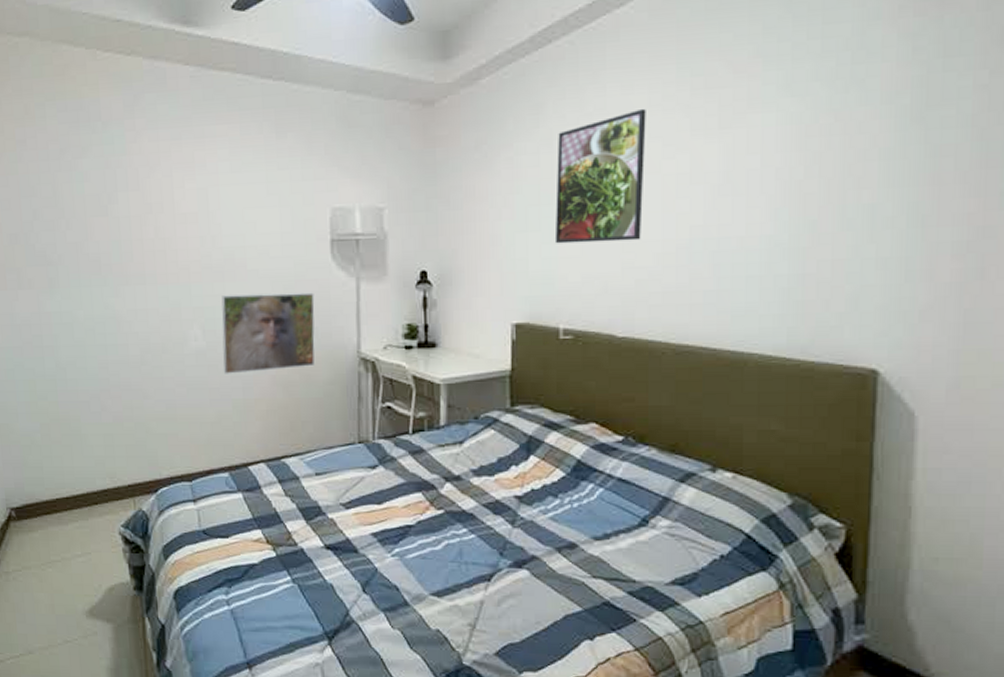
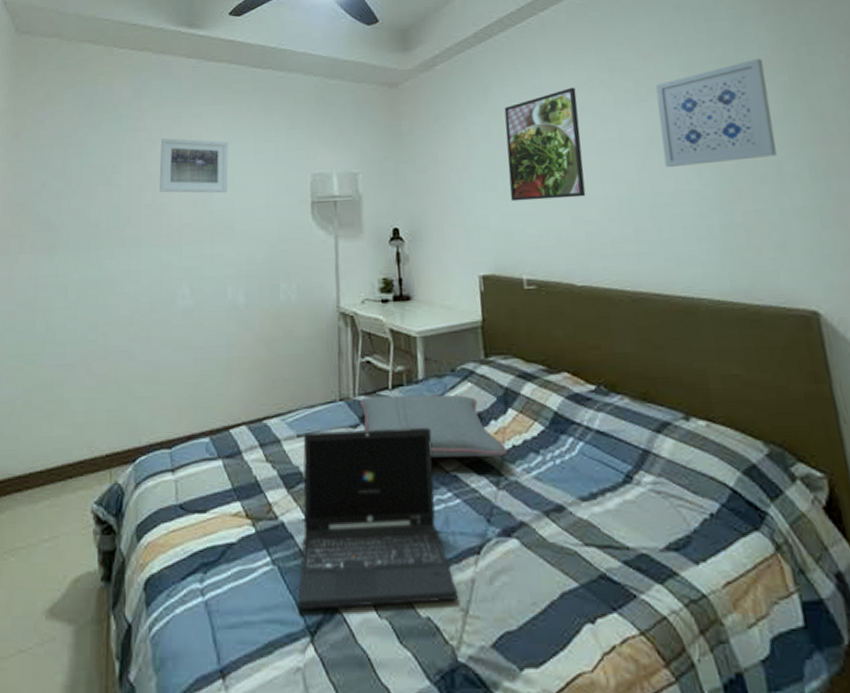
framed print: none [159,163,238,228] -> present [159,137,228,193]
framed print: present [221,292,315,374] -> none [208,250,297,332]
laptop: none [317,470,468,620] -> present [298,427,459,610]
pillow: none [378,440,525,498] -> present [359,394,507,458]
wall art: none [739,74,882,208] -> present [655,58,777,167]

